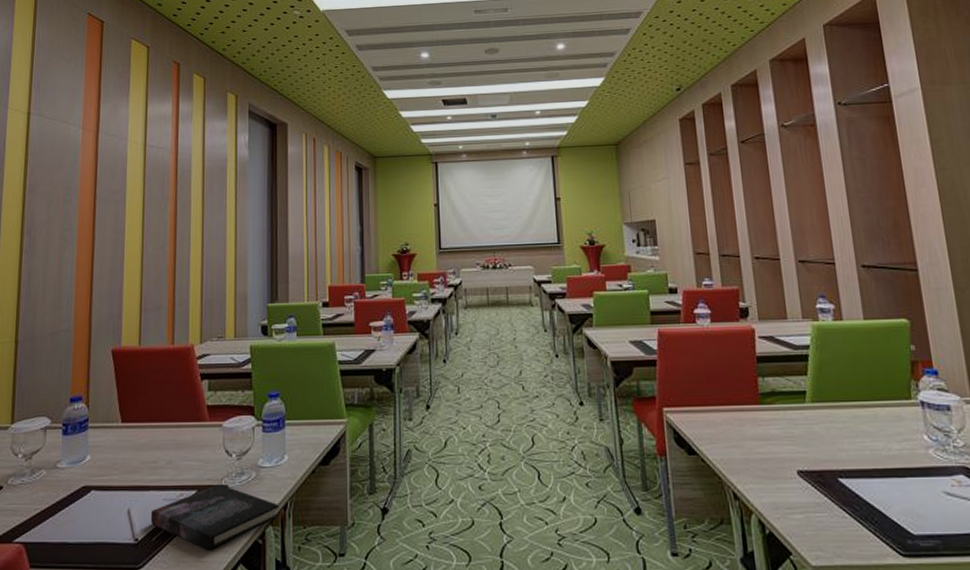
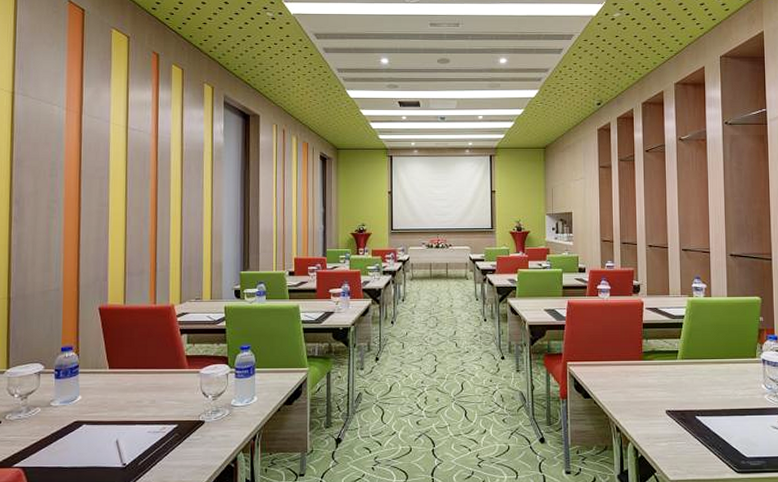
book: present [150,483,278,551] -> none [136,419,248,473]

